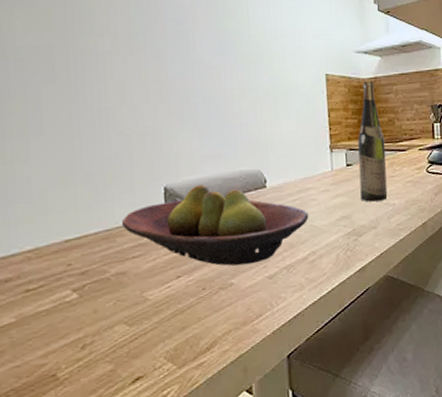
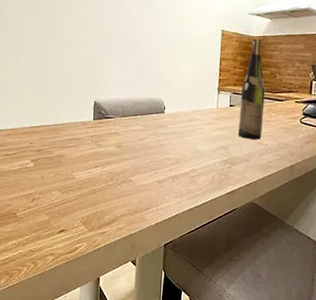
fruit bowl: present [121,185,309,266] -> none [64,103,194,169]

